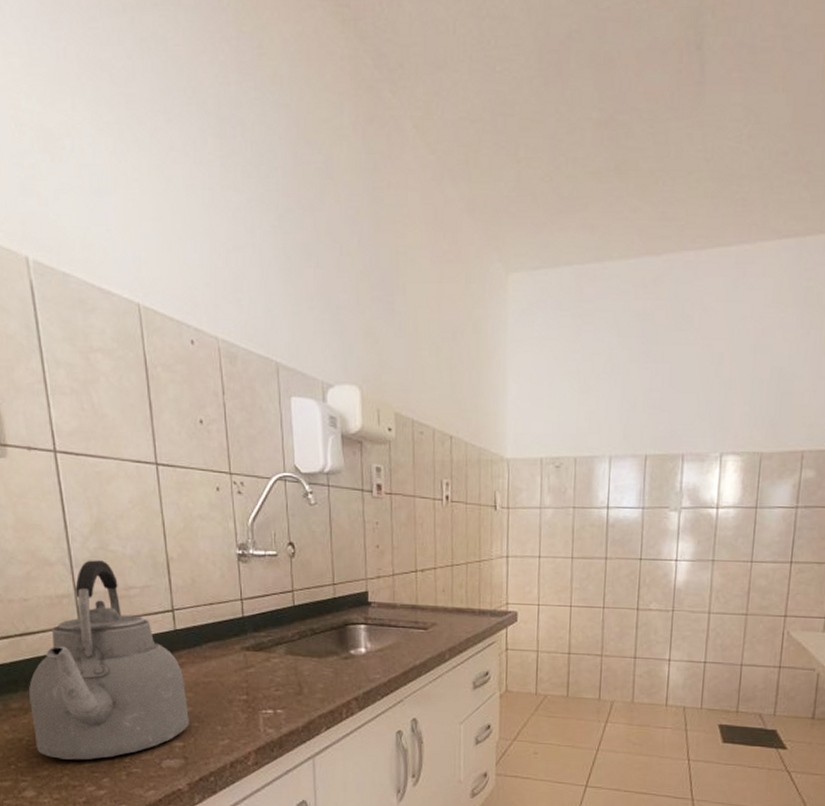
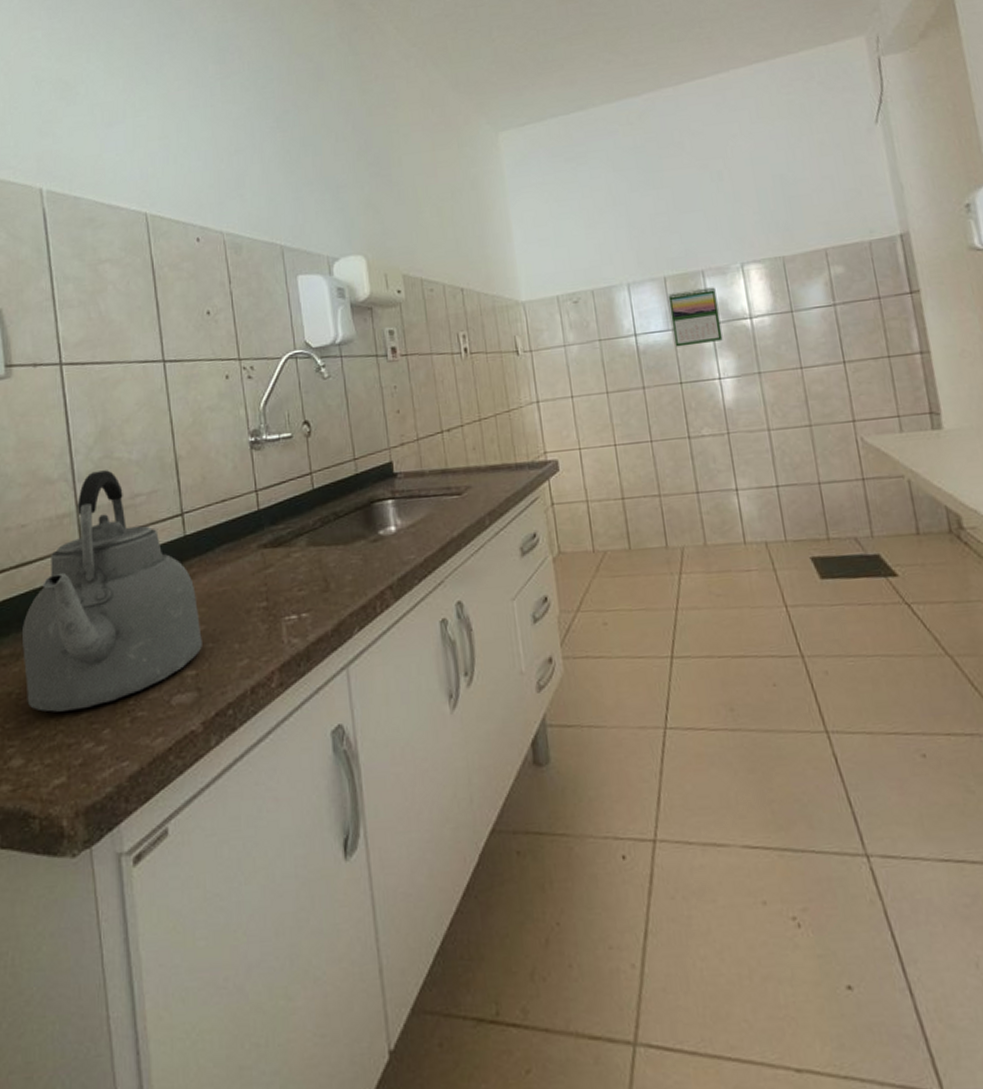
calendar: none [642,471,691,526] -> present [668,287,723,347]

